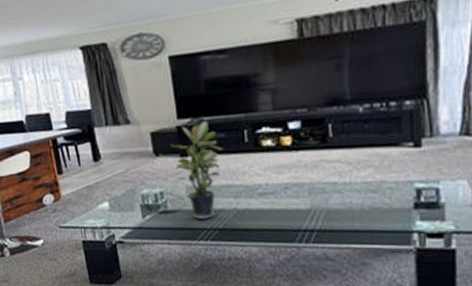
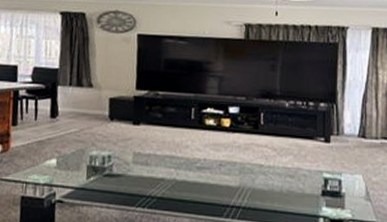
potted plant: present [170,121,223,219] -> none [125,95,172,186]

